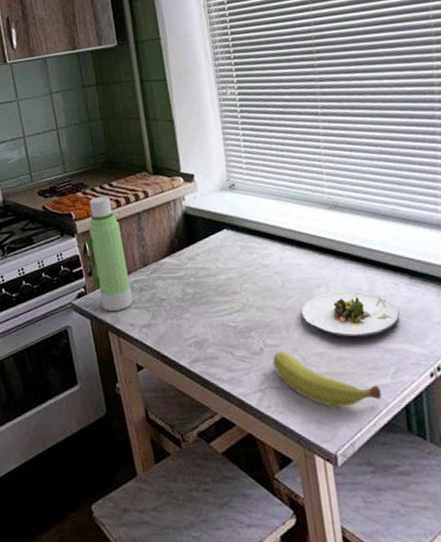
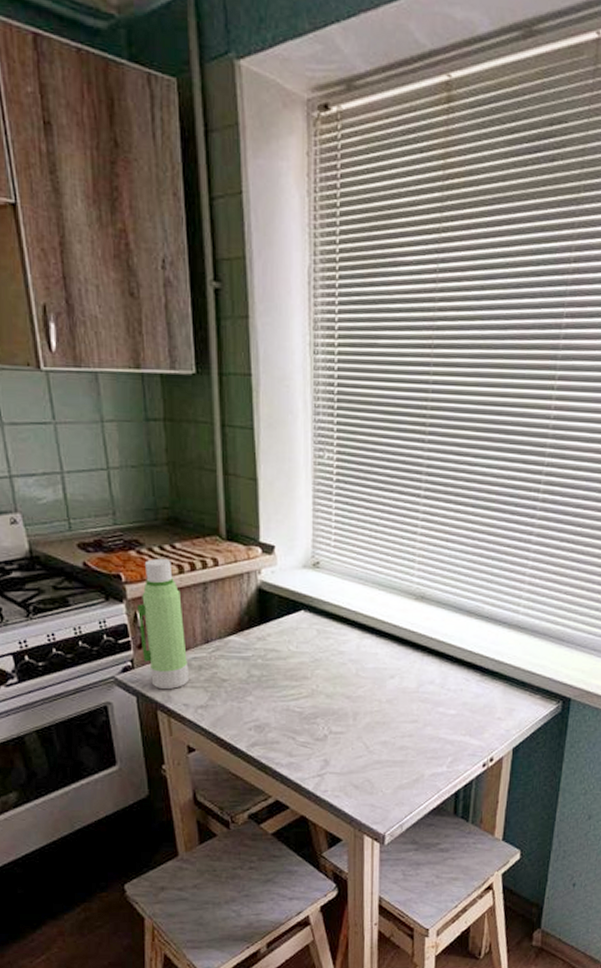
fruit: present [272,351,382,407] -> none [335,738,436,792]
salad plate: present [301,290,400,337] -> none [371,683,466,729]

